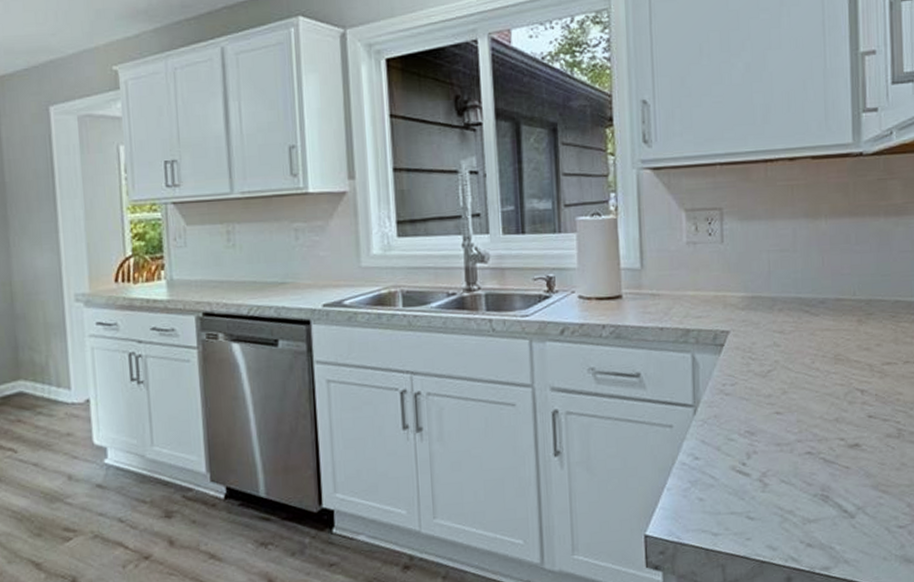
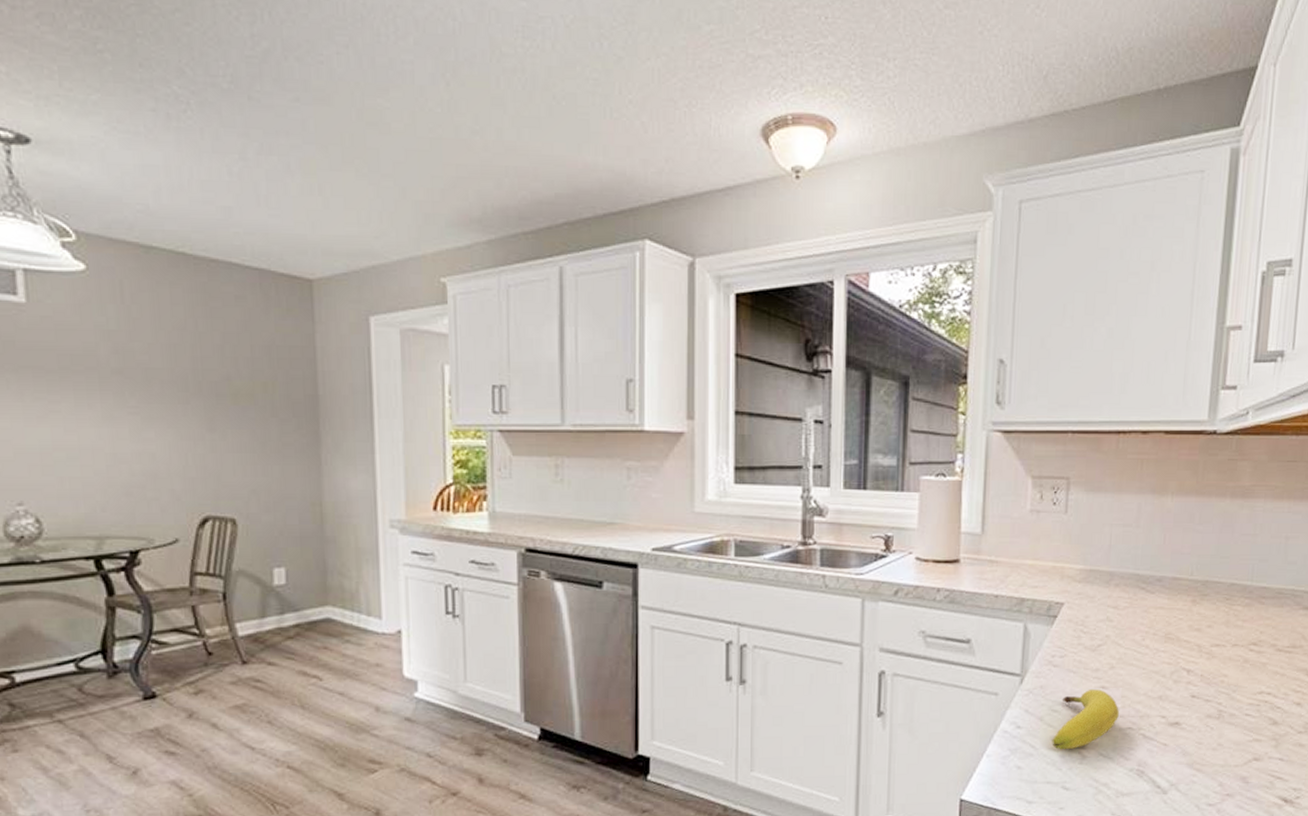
fruit: none [731,415,796,479] -> present [1052,689,1119,750]

